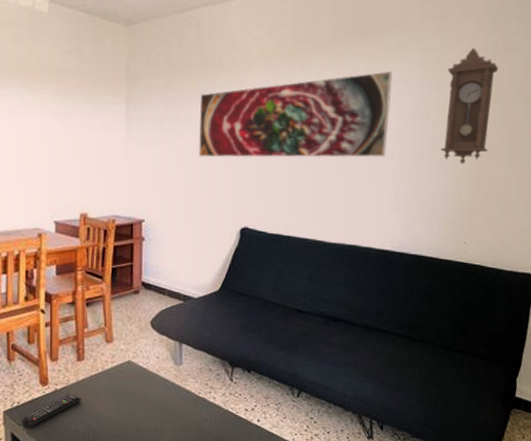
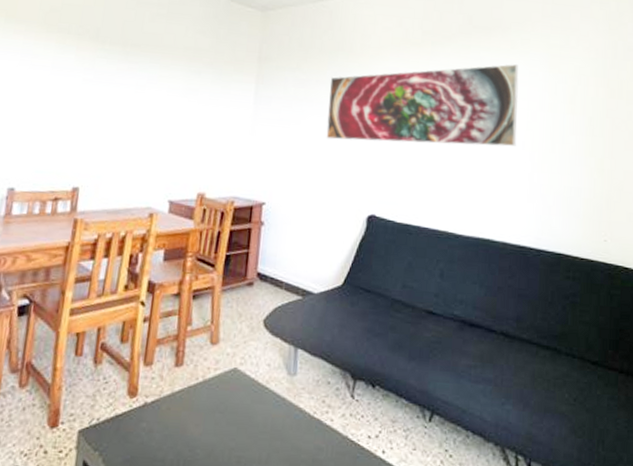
remote control: present [22,394,81,429] -> none [98,409,174,456]
pendulum clock: present [441,48,499,165] -> none [571,46,621,158]

